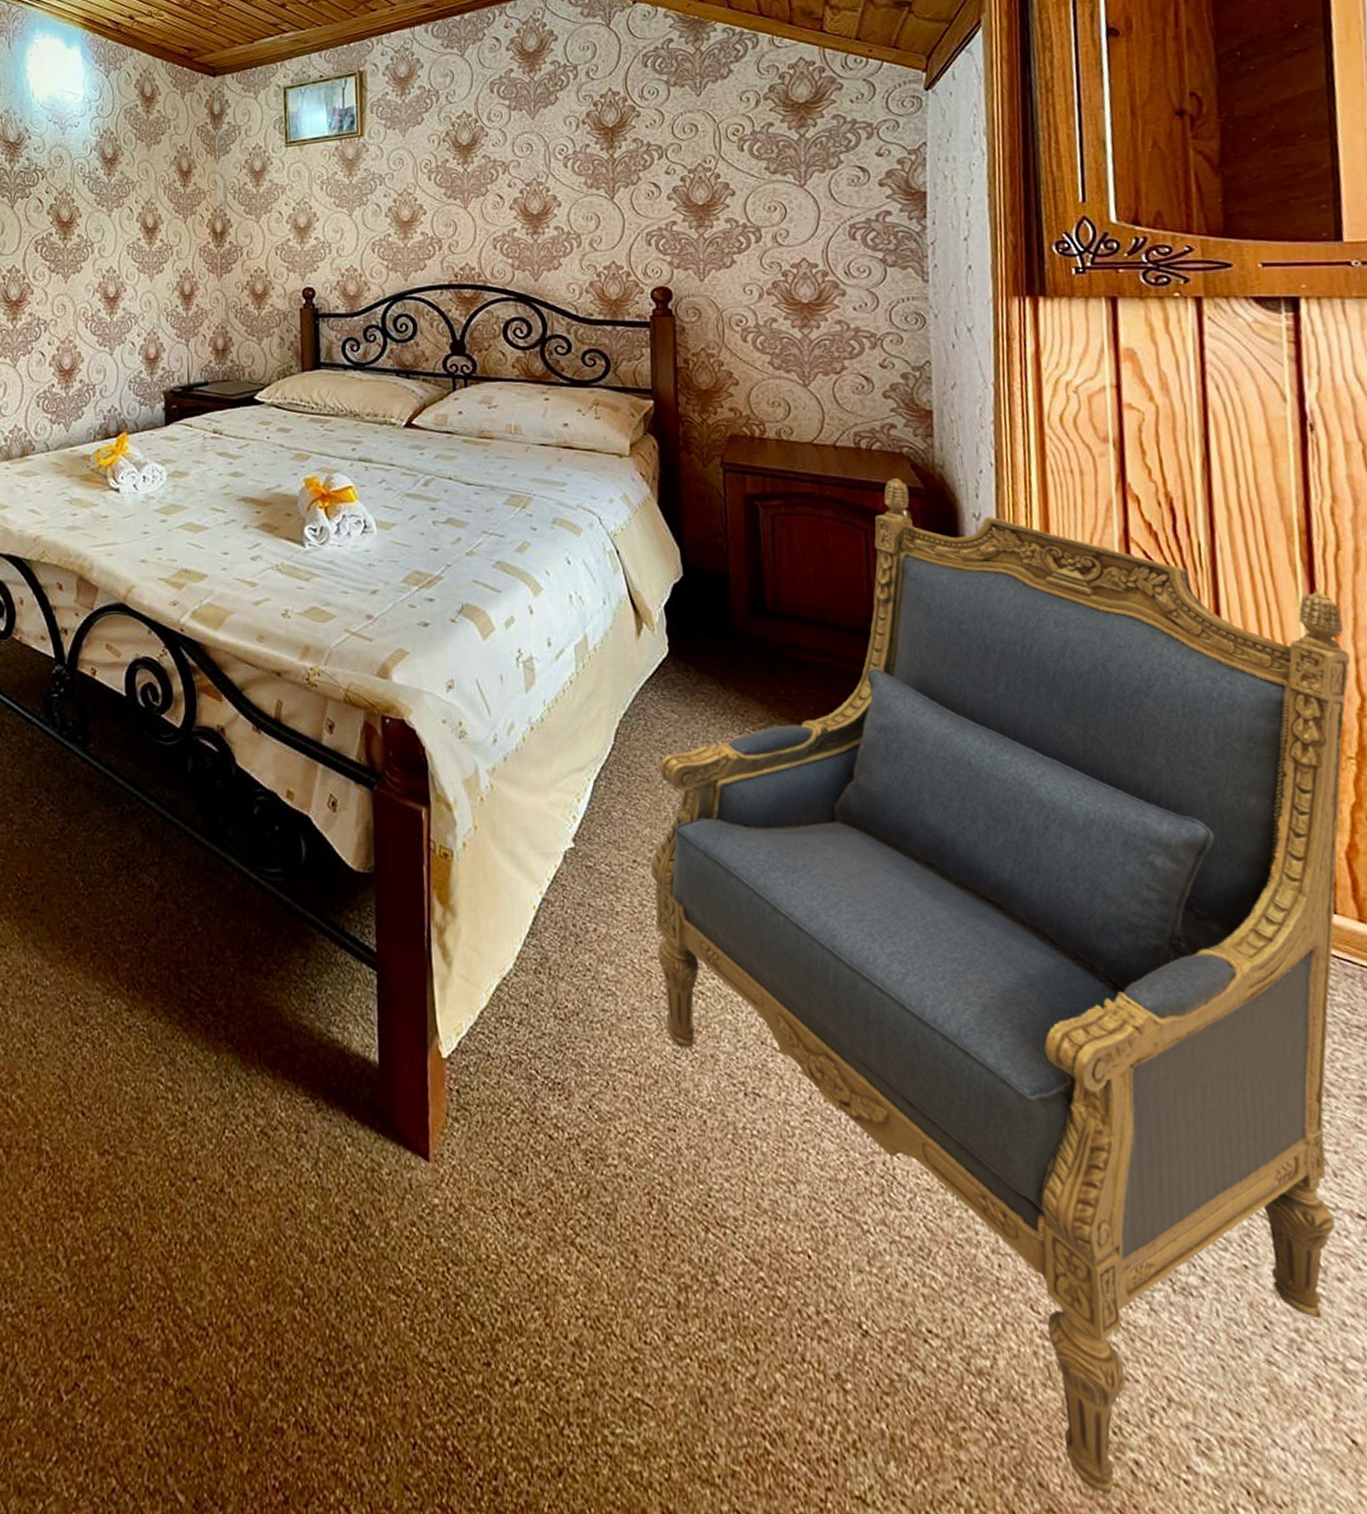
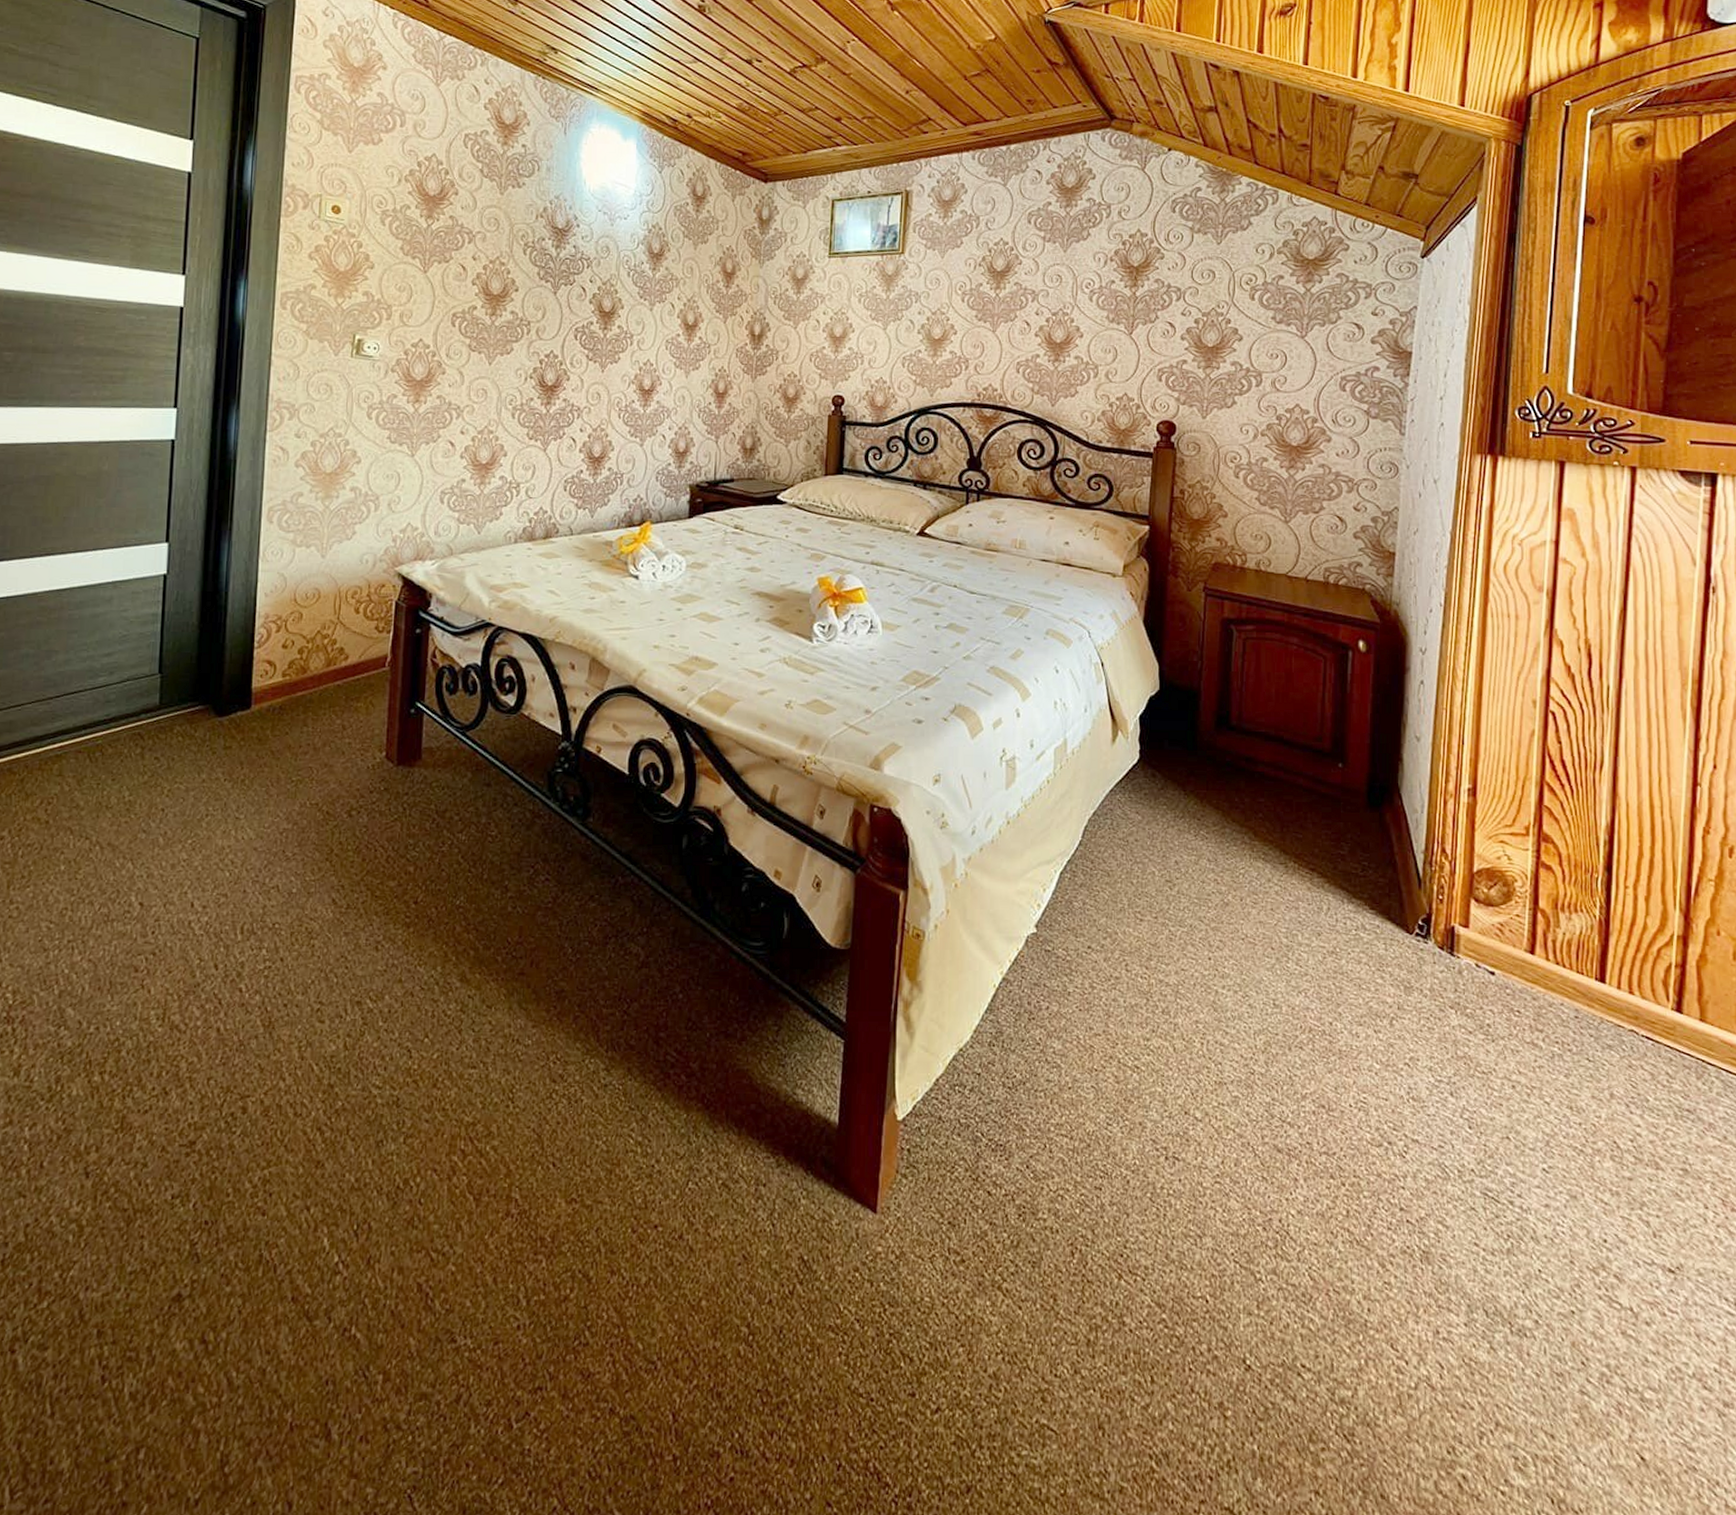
armchair: present [650,478,1351,1494] -> none [1101,612,1721,1504]

